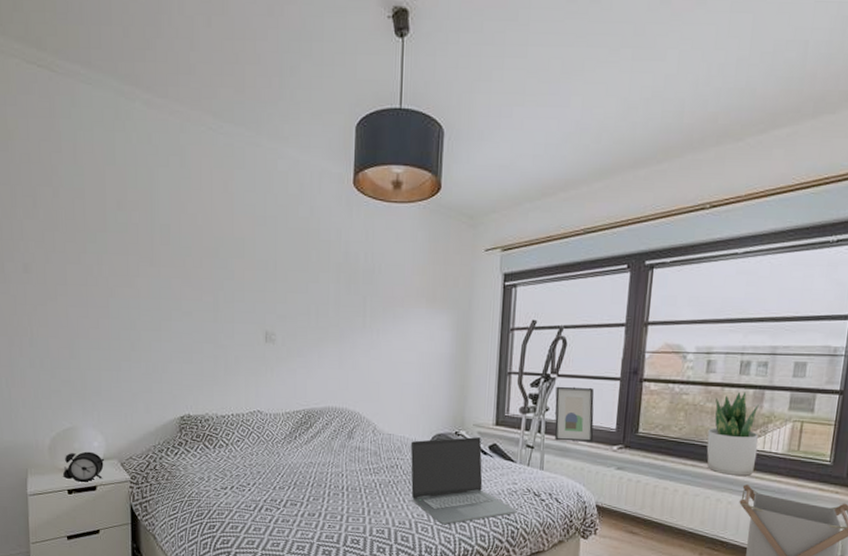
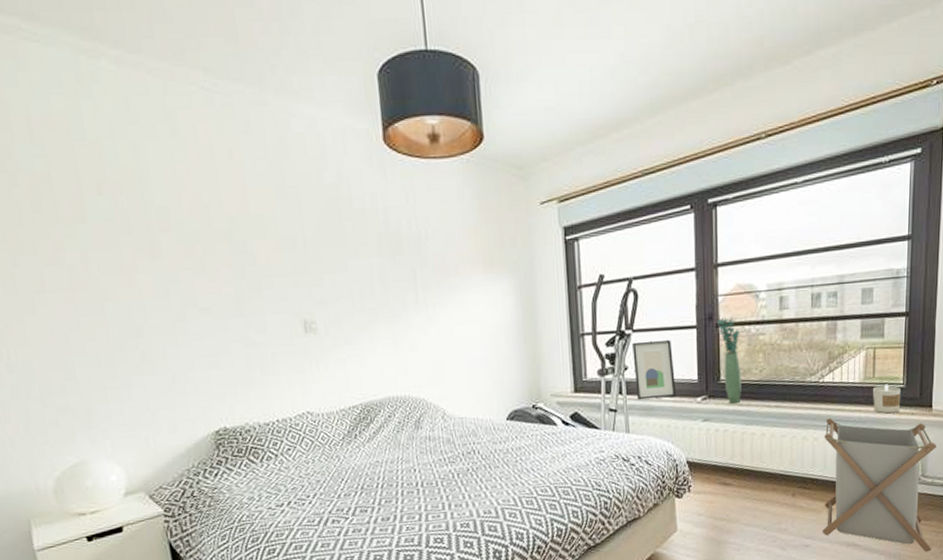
alarm clock: present [62,451,105,482] -> none [76,487,129,525]
laptop: present [410,437,517,525] -> none [485,408,608,507]
vase: none [641,372,664,456] -> present [716,316,741,403]
planter: present [706,391,761,476] -> none [788,325,836,411]
candle: none [794,459,826,489] -> present [873,384,900,414]

